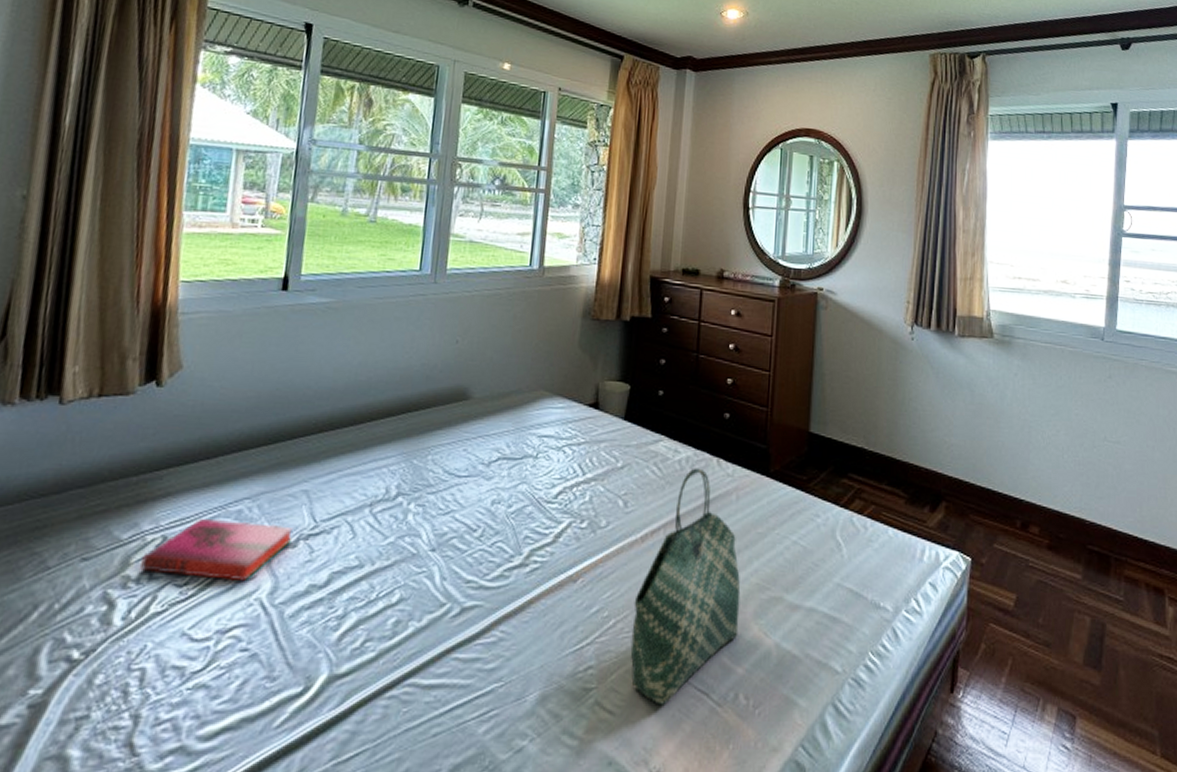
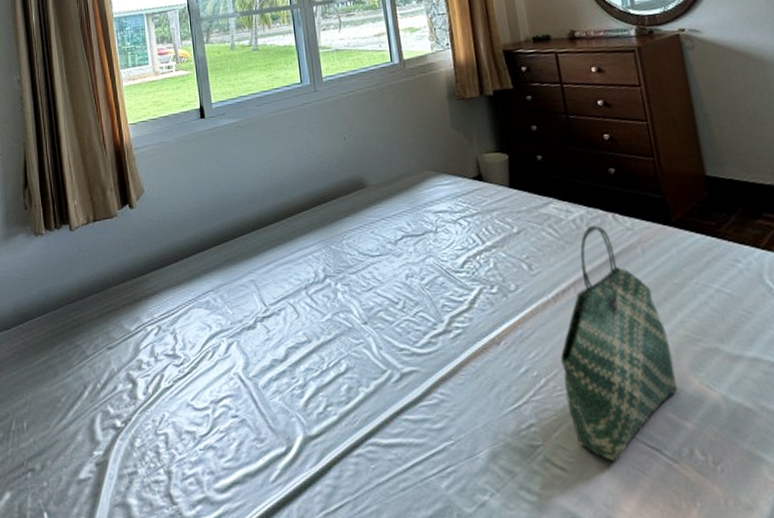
hardback book: present [140,518,293,582] -> none [147,309,252,360]

